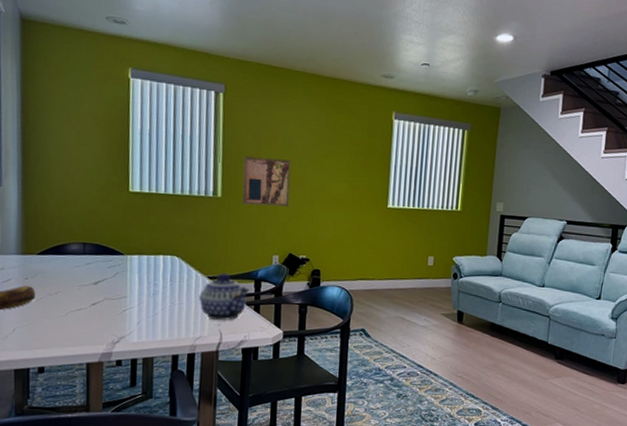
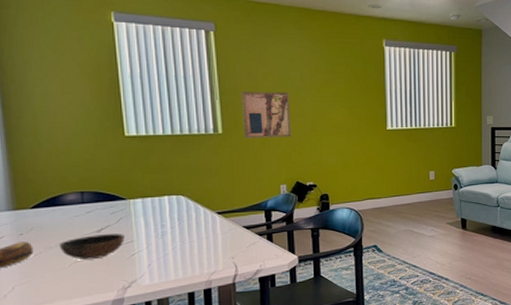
bowl: none [58,286,119,311] -> present [58,234,125,260]
teapot: present [199,272,250,321] -> none [210,206,261,254]

